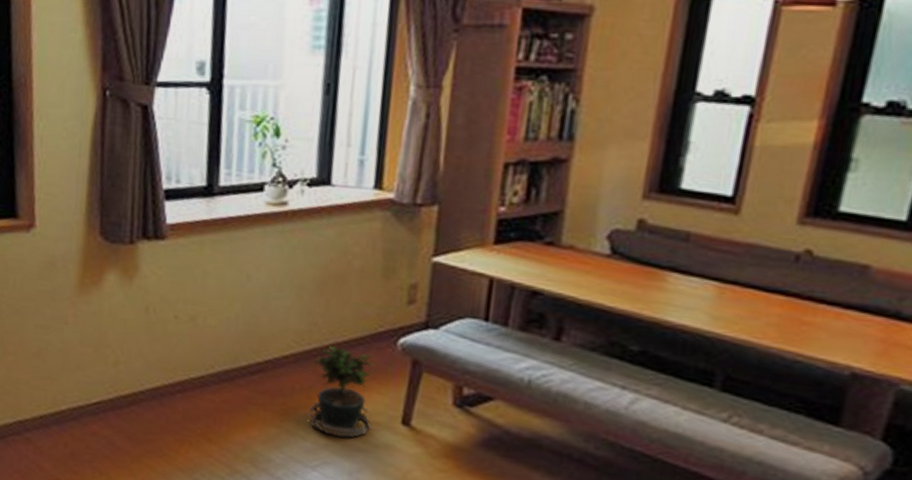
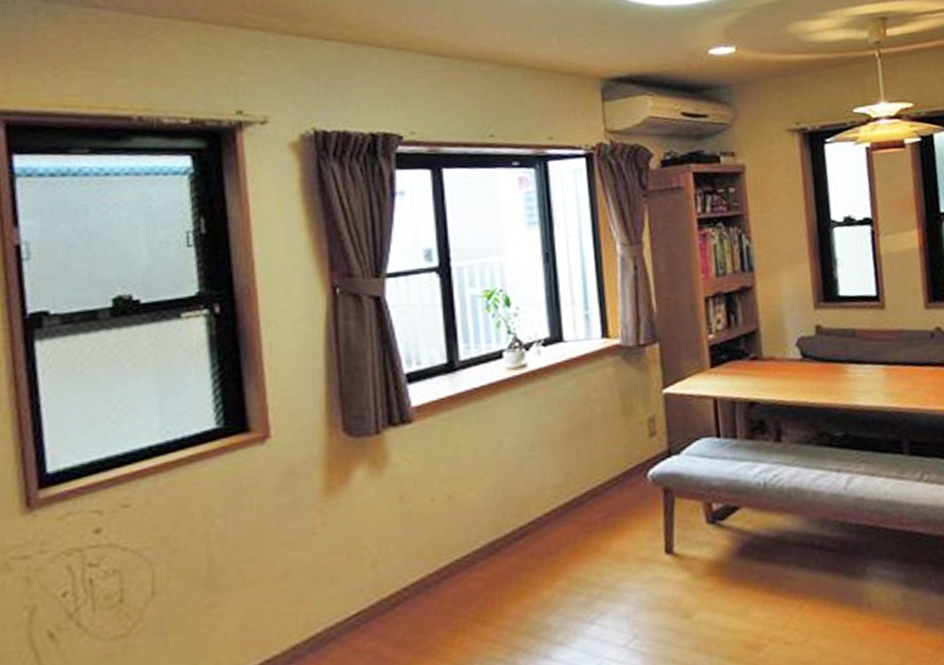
potted plant: present [308,346,375,438] -> none [573,492,638,583]

